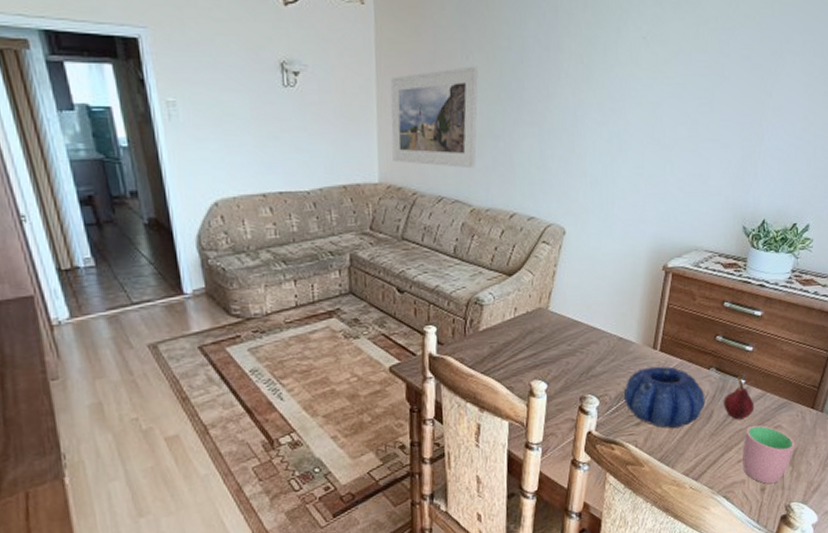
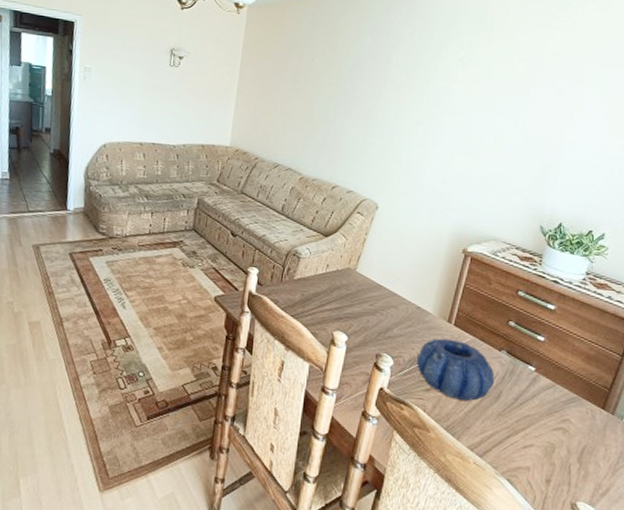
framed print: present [390,66,478,169] -> none [243,66,320,145]
fruit: present [724,375,754,420] -> none [512,362,543,406]
cup: present [742,425,795,485] -> none [528,414,583,478]

